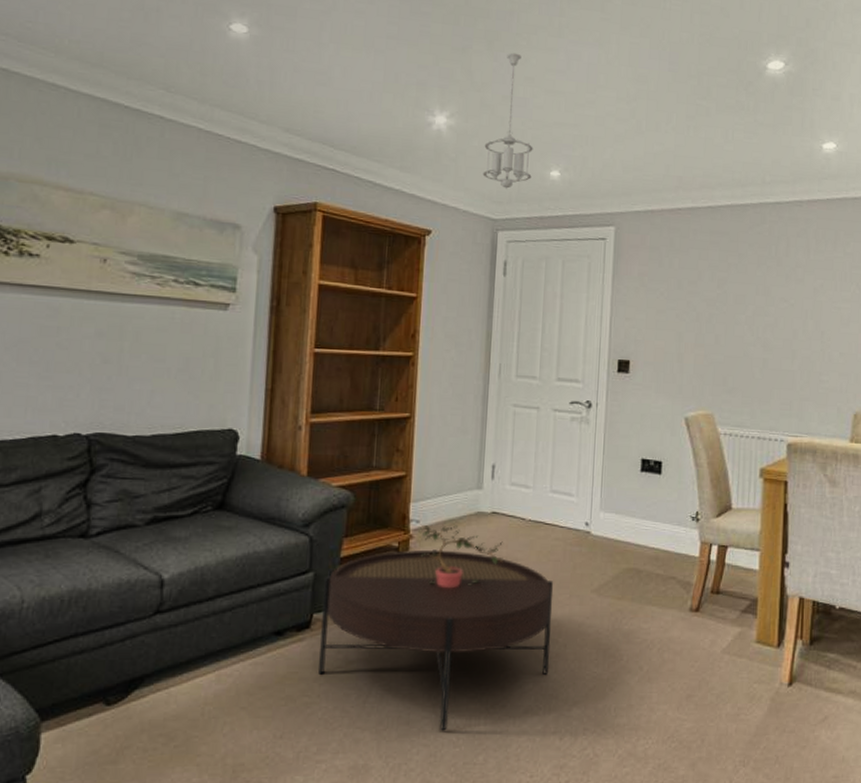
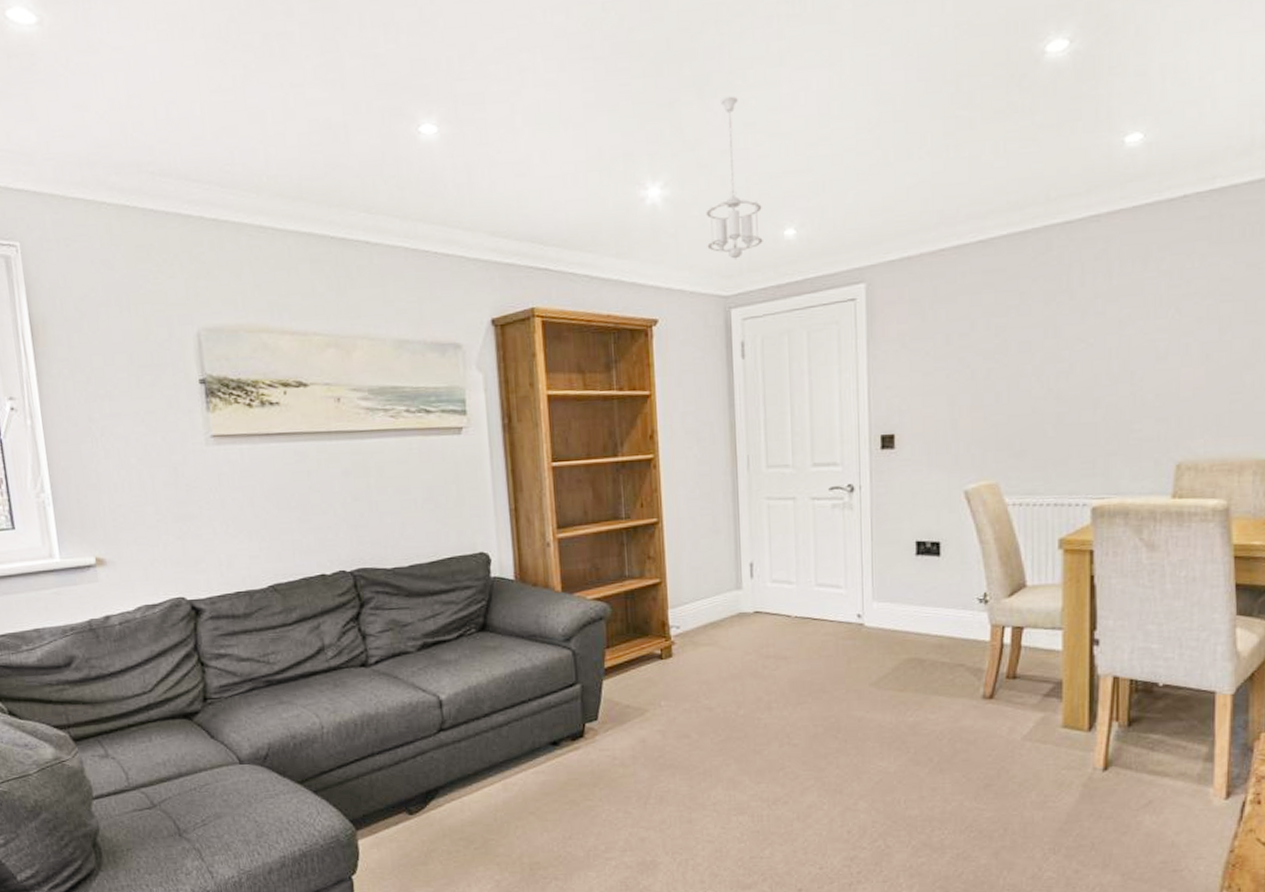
coffee table: present [318,549,554,731] -> none [592,653,831,828]
potted plant: present [418,525,503,588] -> none [680,628,771,691]

